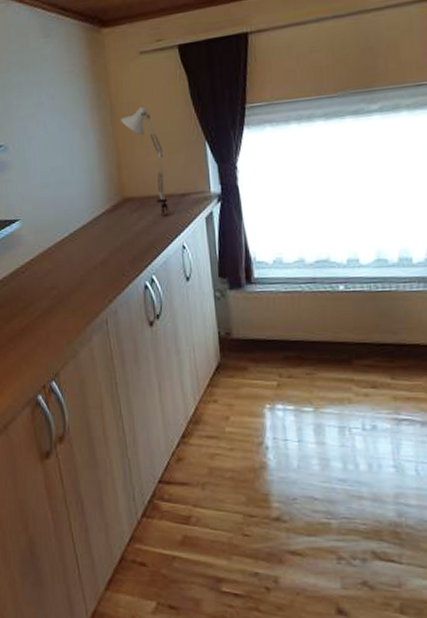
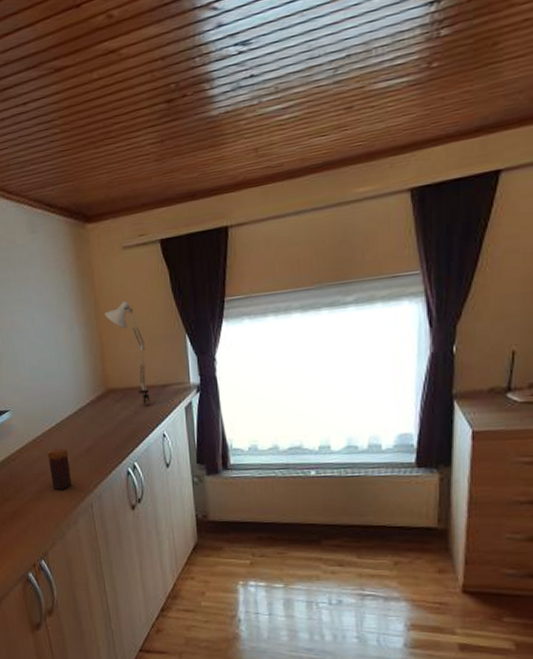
candle: none [59,259,86,305] -> present [47,448,72,490]

